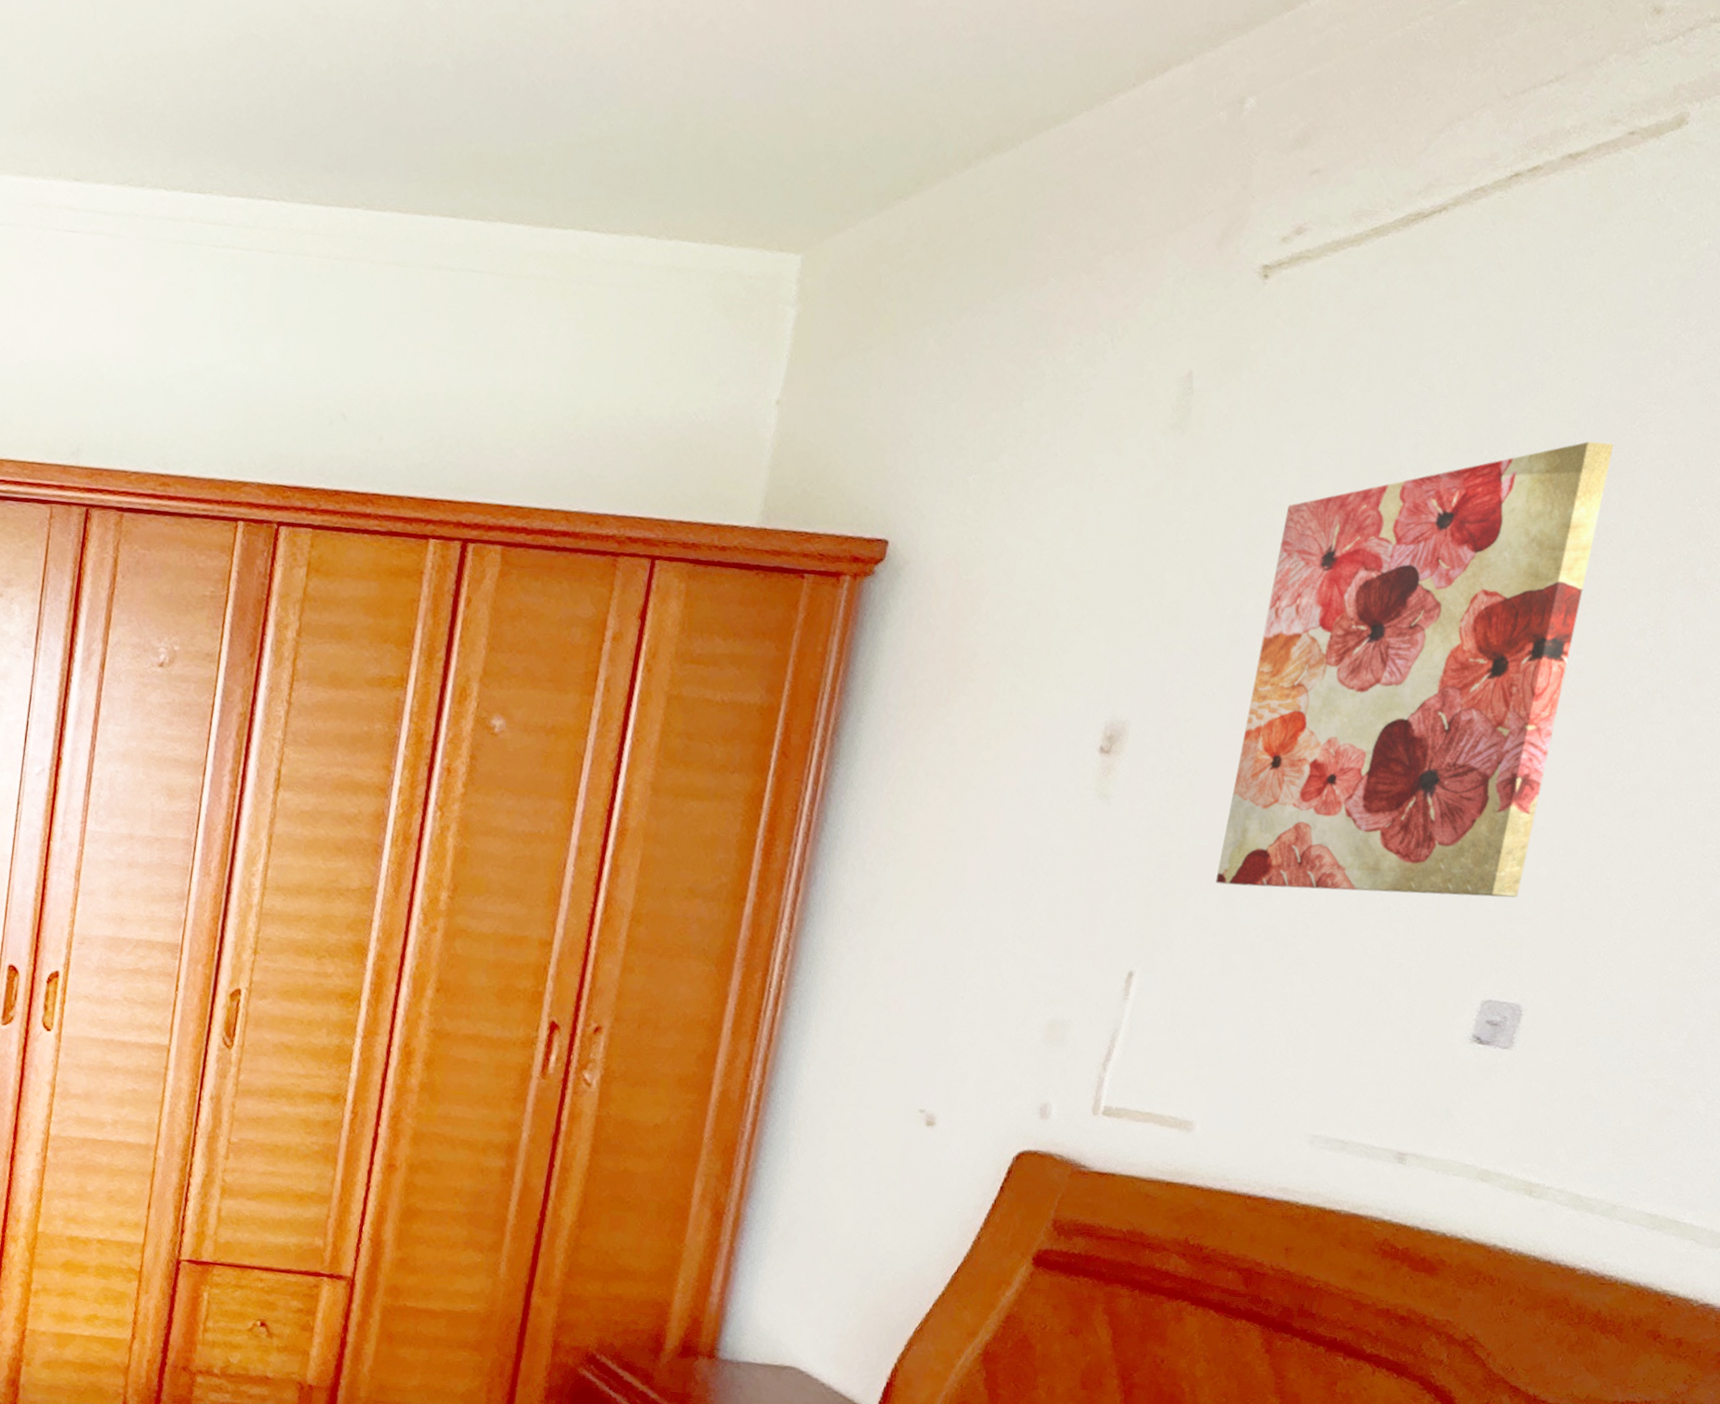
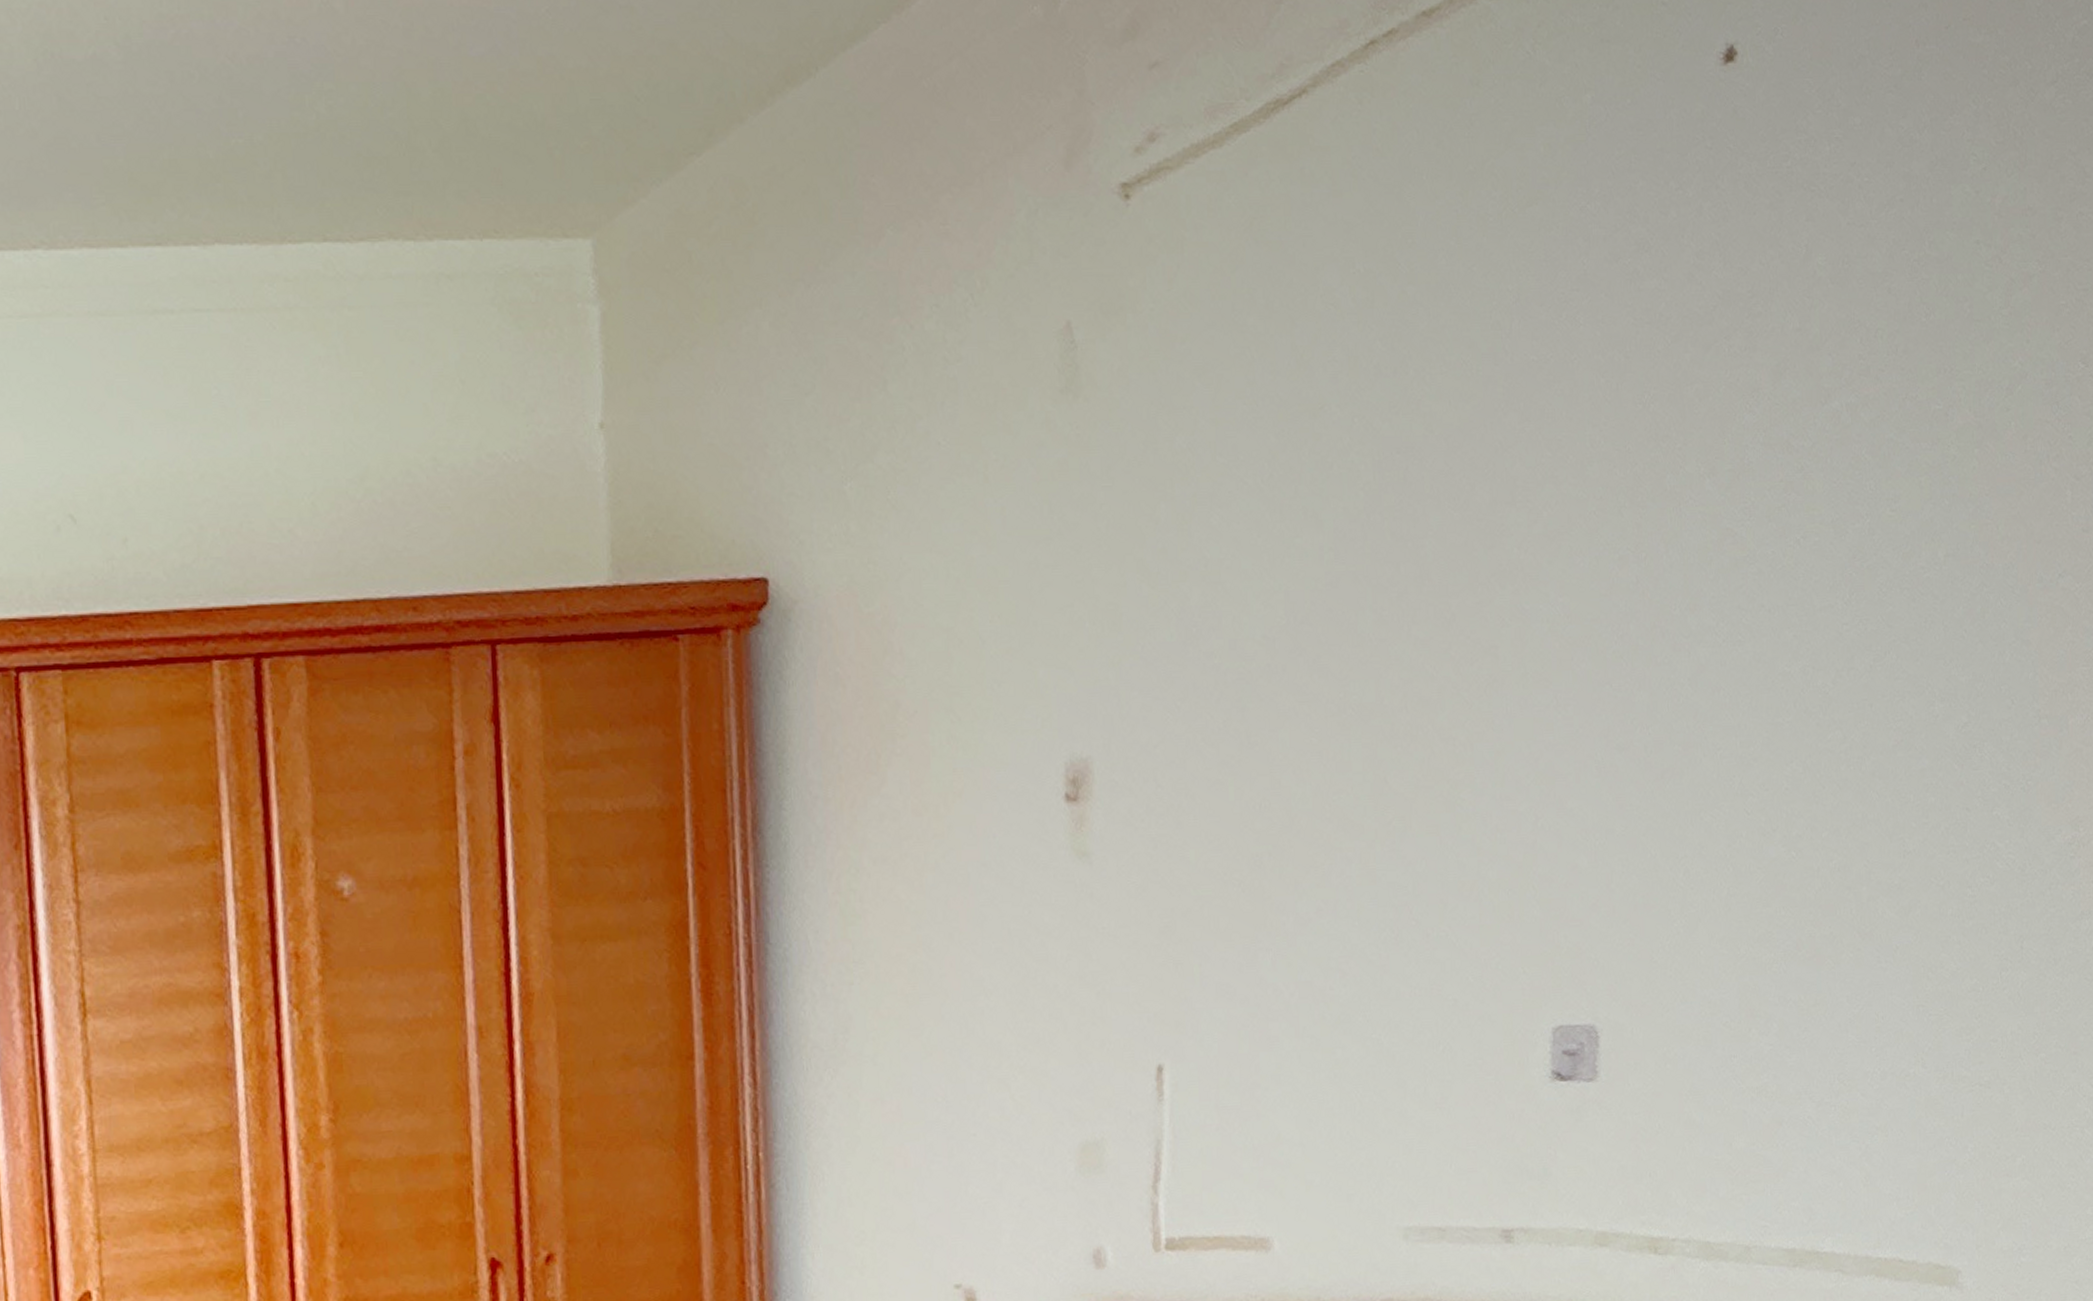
wall art: present [1216,441,1614,898] -> none [1211,342,1563,939]

